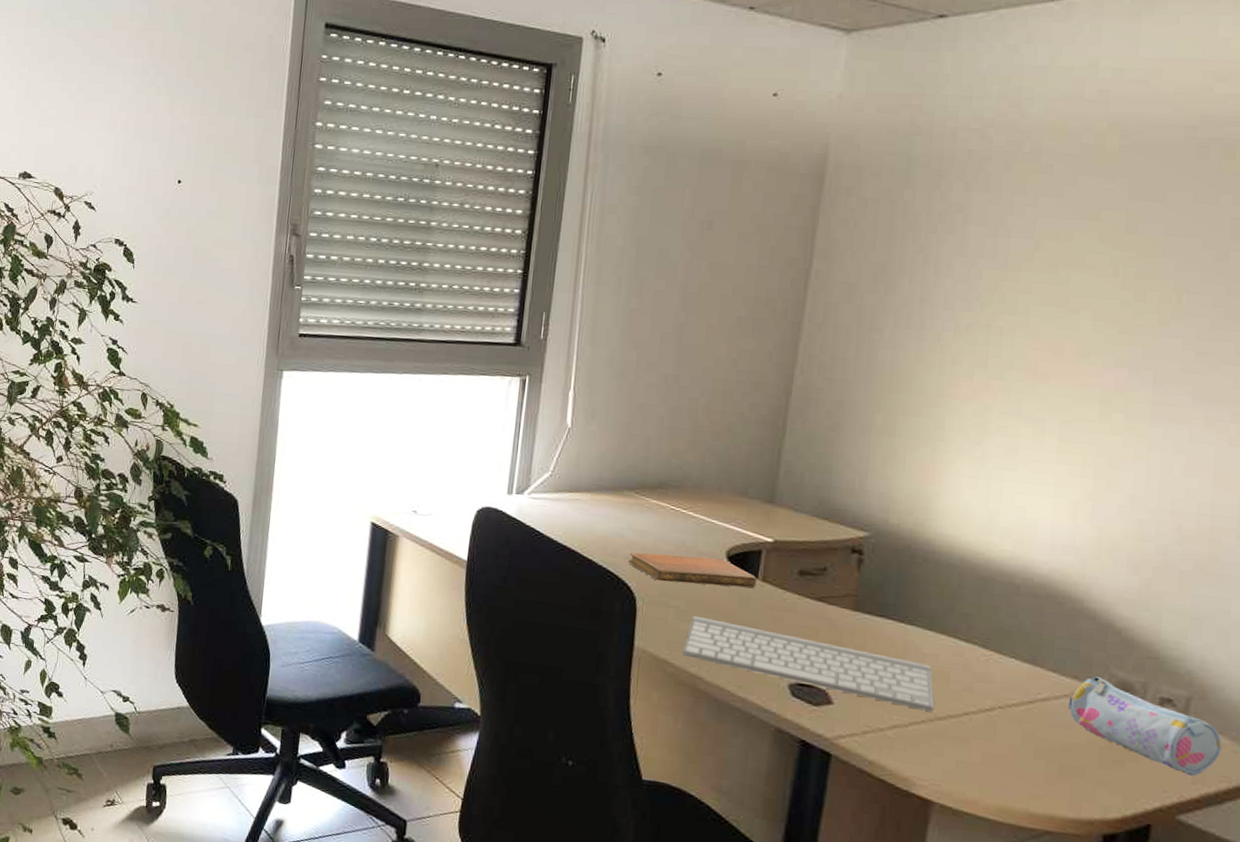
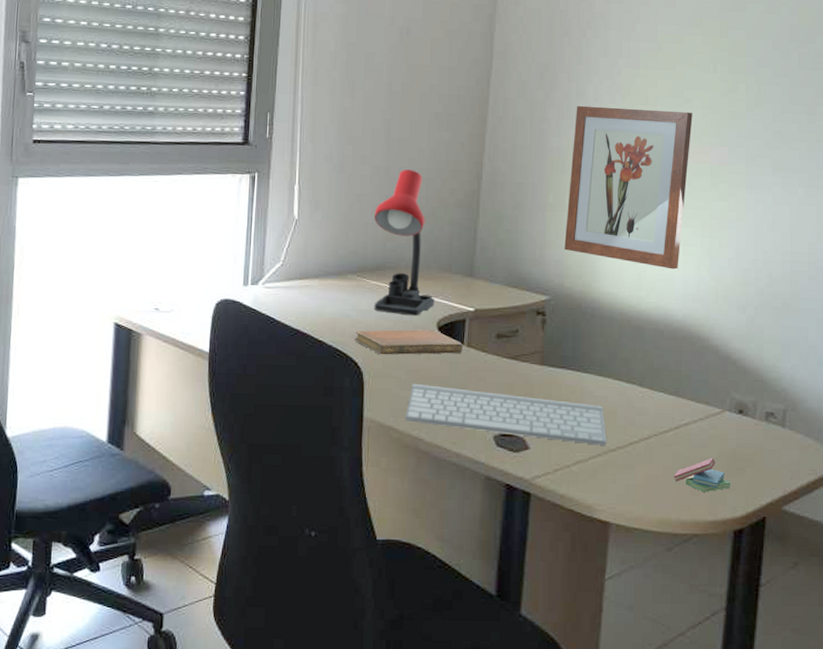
desk lamp: none [652,379,725,542] -> present [374,169,435,316]
wall art: none [892,313,1079,514] -> present [564,105,693,270]
sticky notes: none [1022,744,1104,784] -> present [673,458,732,492]
pencil case: present [1068,676,1222,776] -> none [703,401,809,473]

